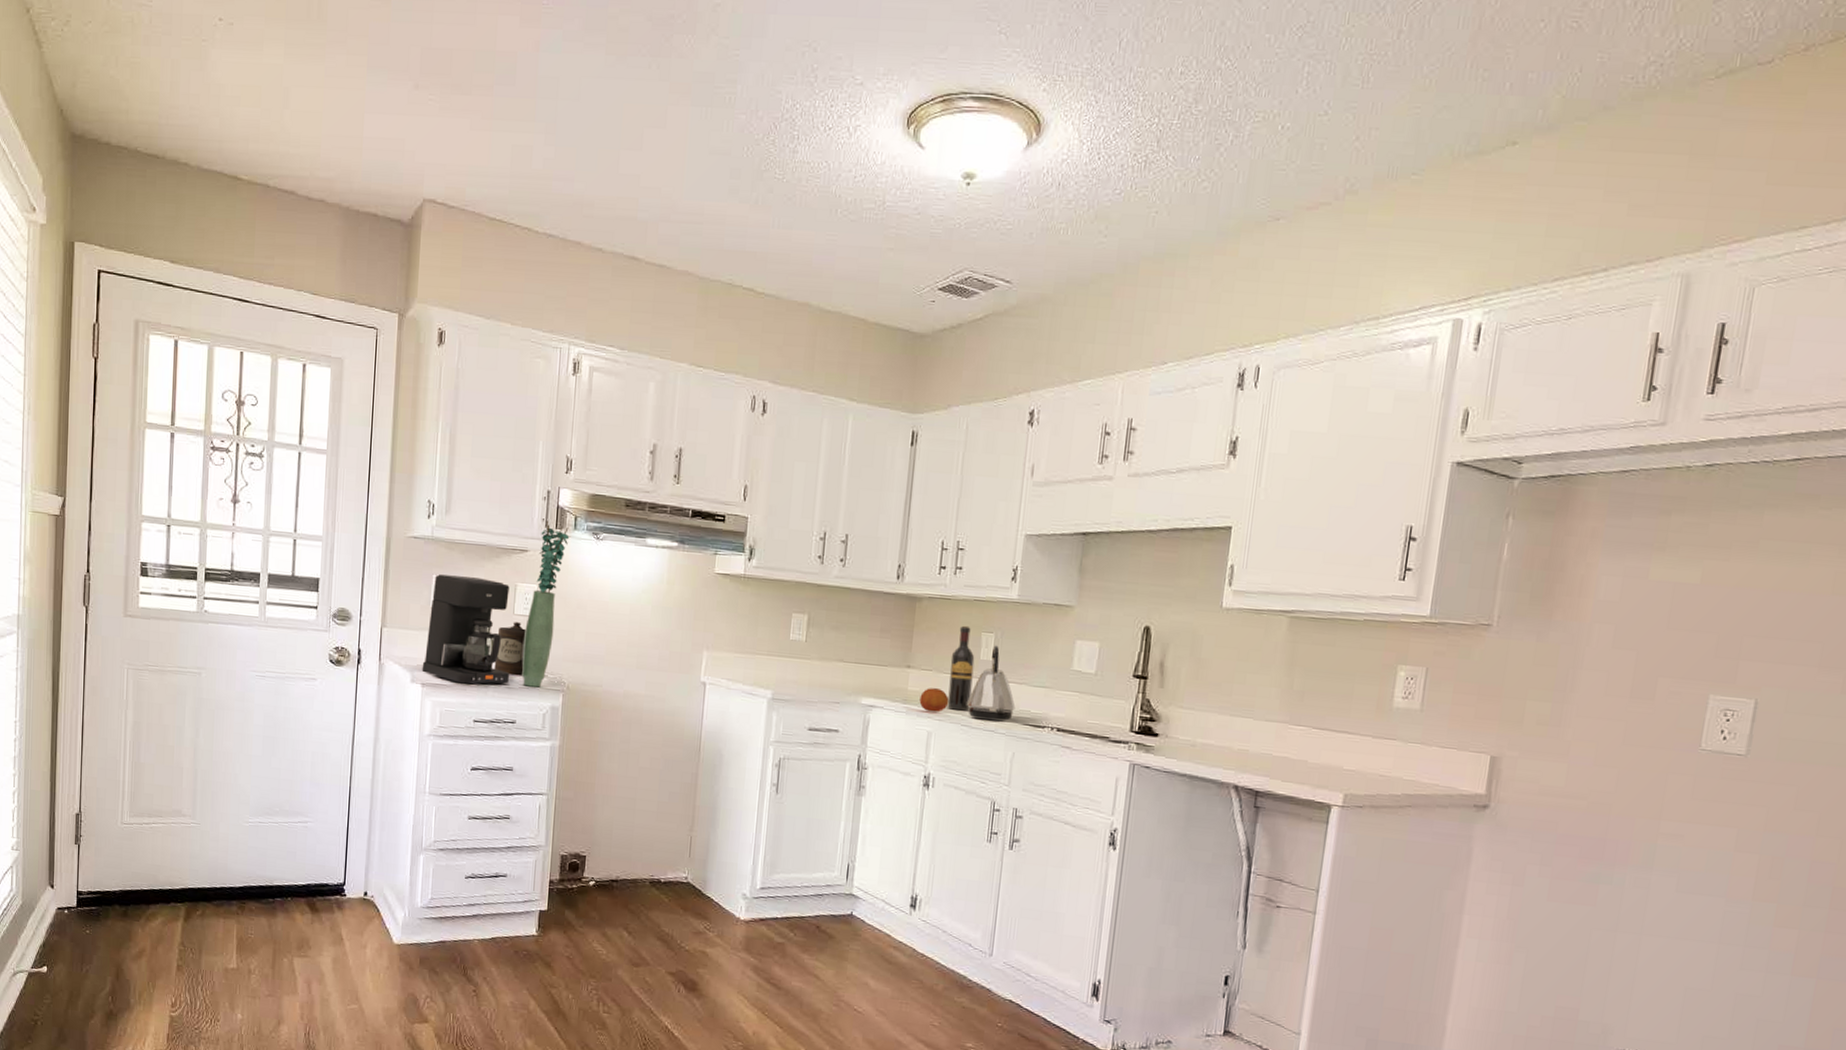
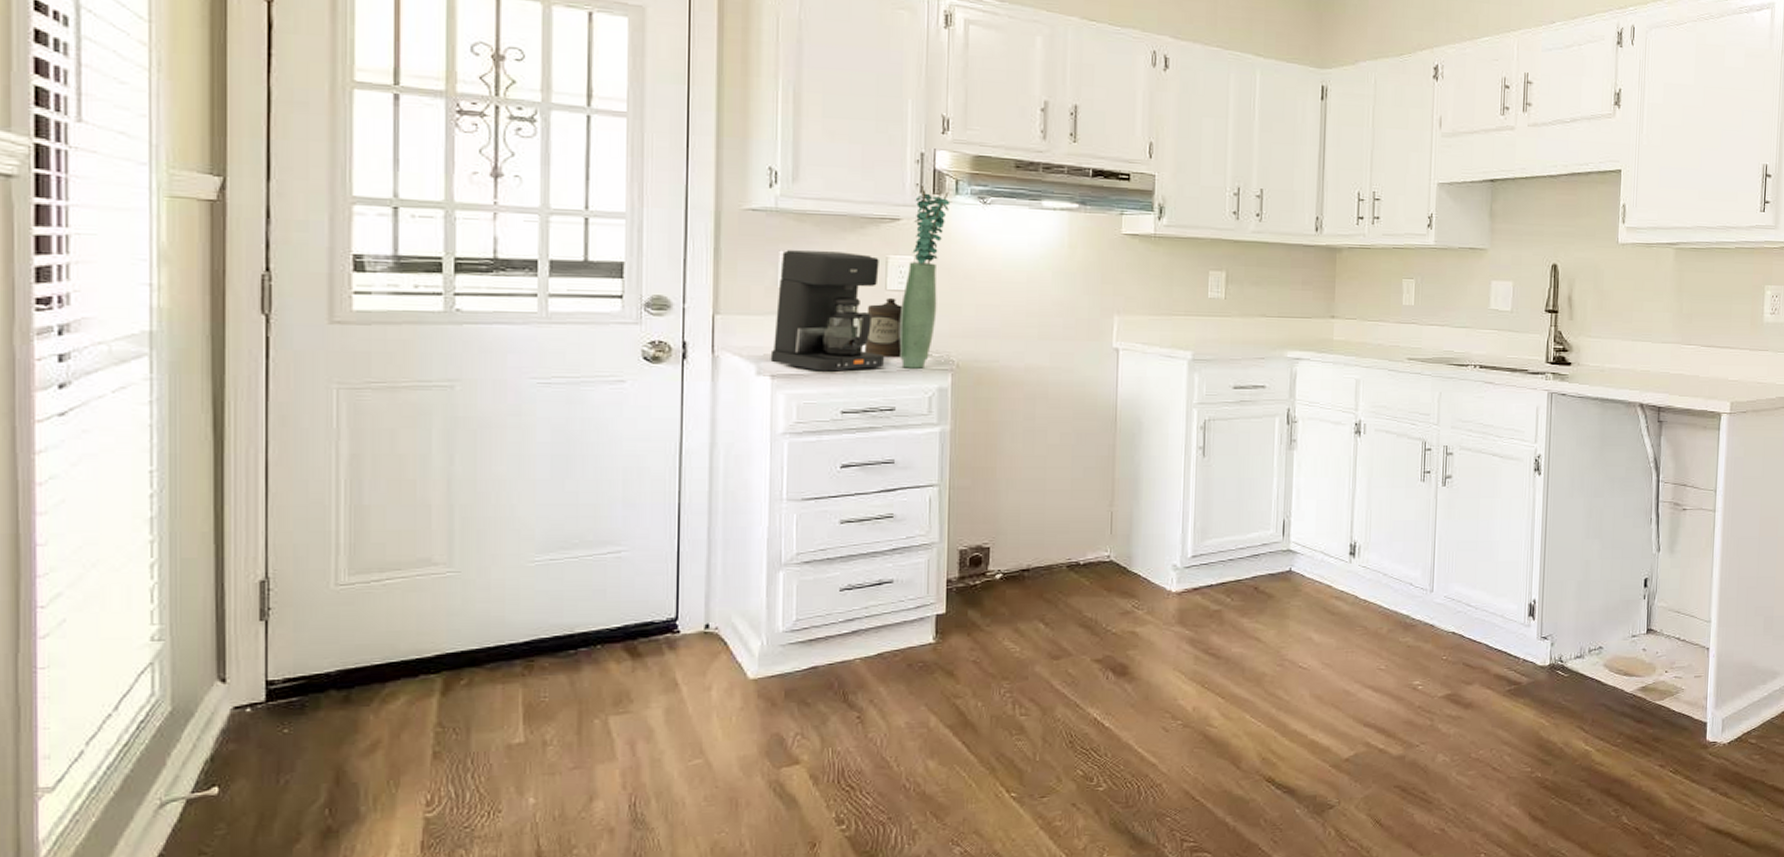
fruit: present [919,688,949,713] -> none [1346,336,1375,360]
wine bottle: present [947,625,975,711] -> none [1373,273,1397,356]
kettle: present [967,645,1016,722] -> none [1393,290,1439,364]

